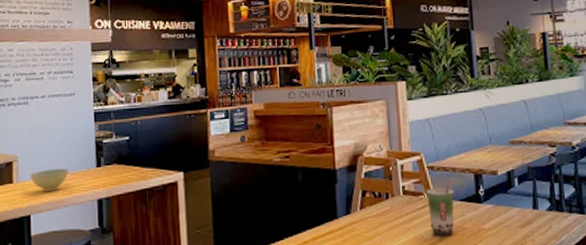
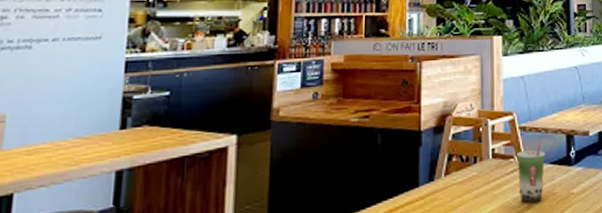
bowl: present [29,168,69,192] -> none [20,131,80,163]

